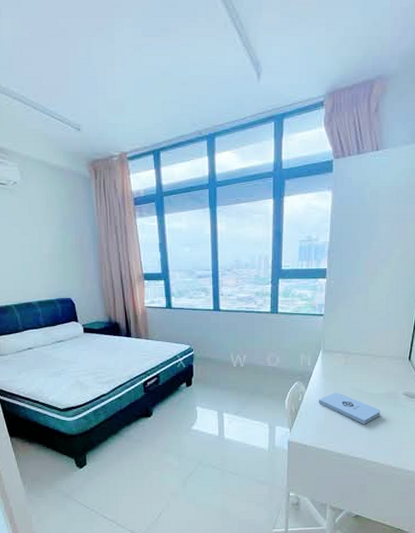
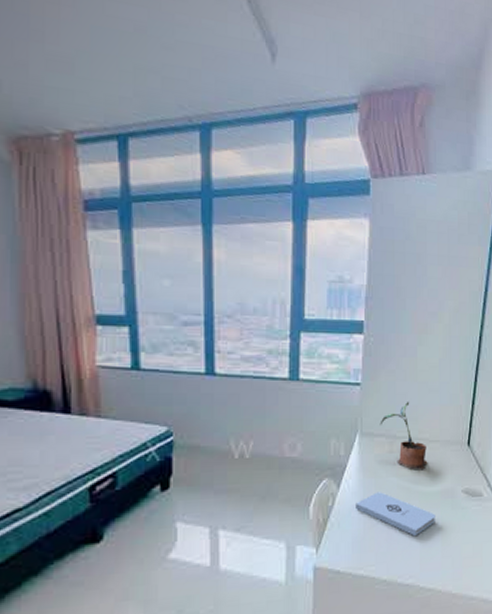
potted plant: none [338,328,375,377] -> present [379,402,428,469]

